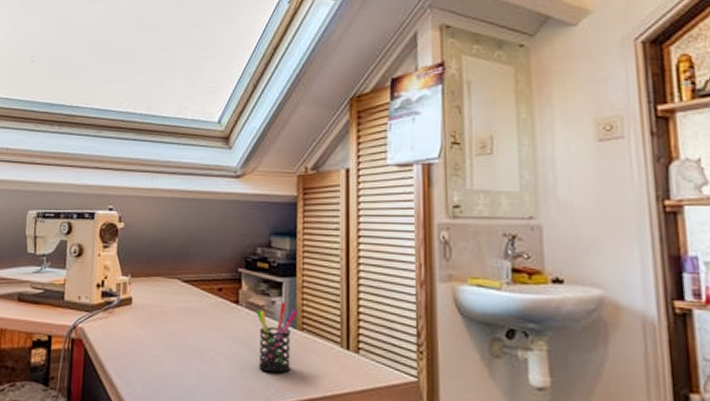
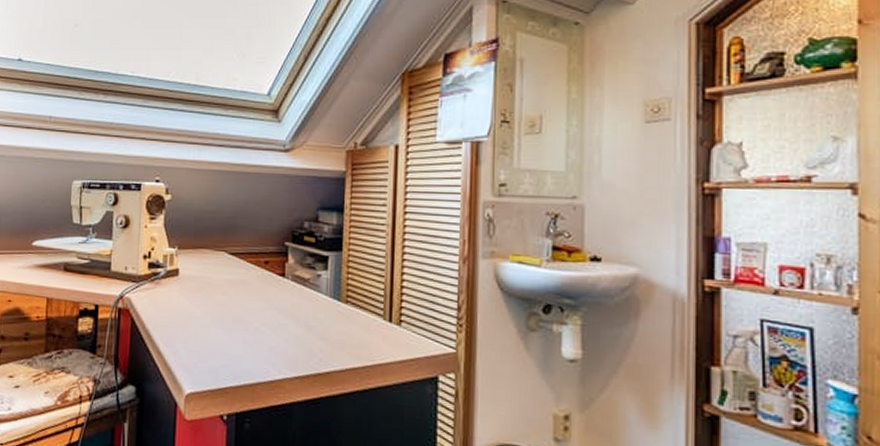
pen holder: present [256,301,298,373] -> none [302,275,343,344]

